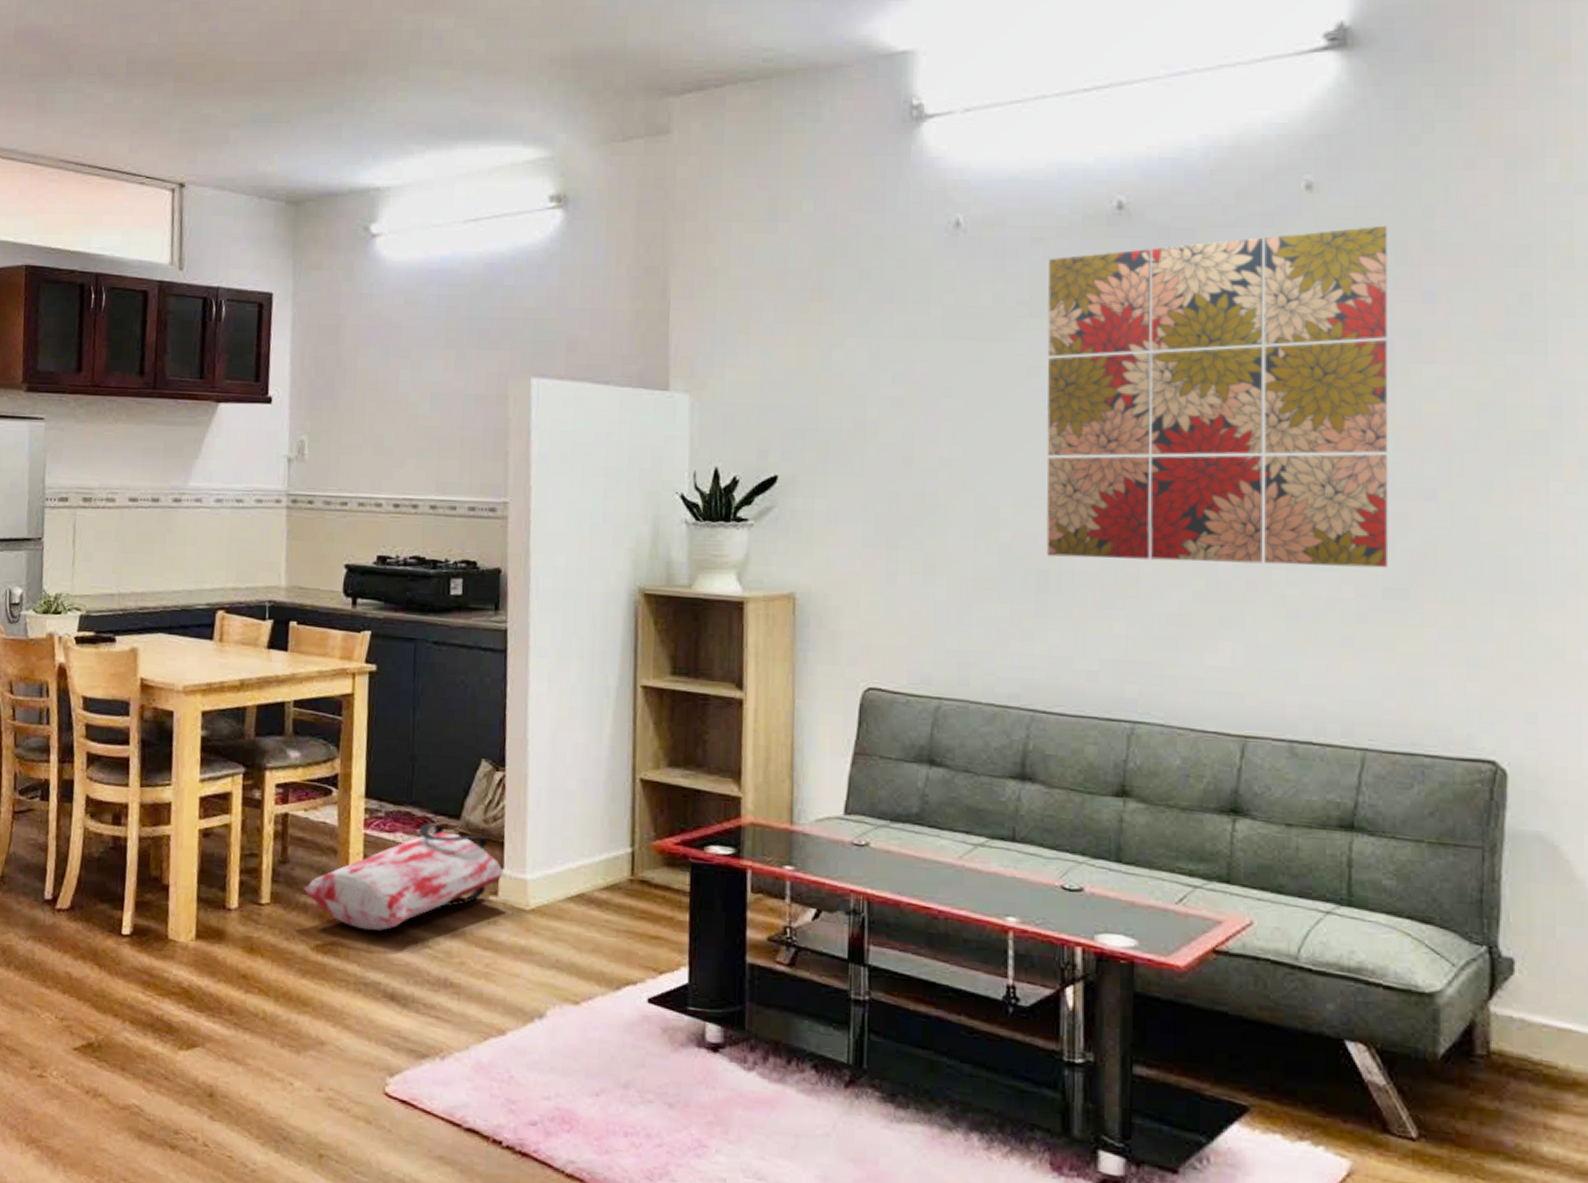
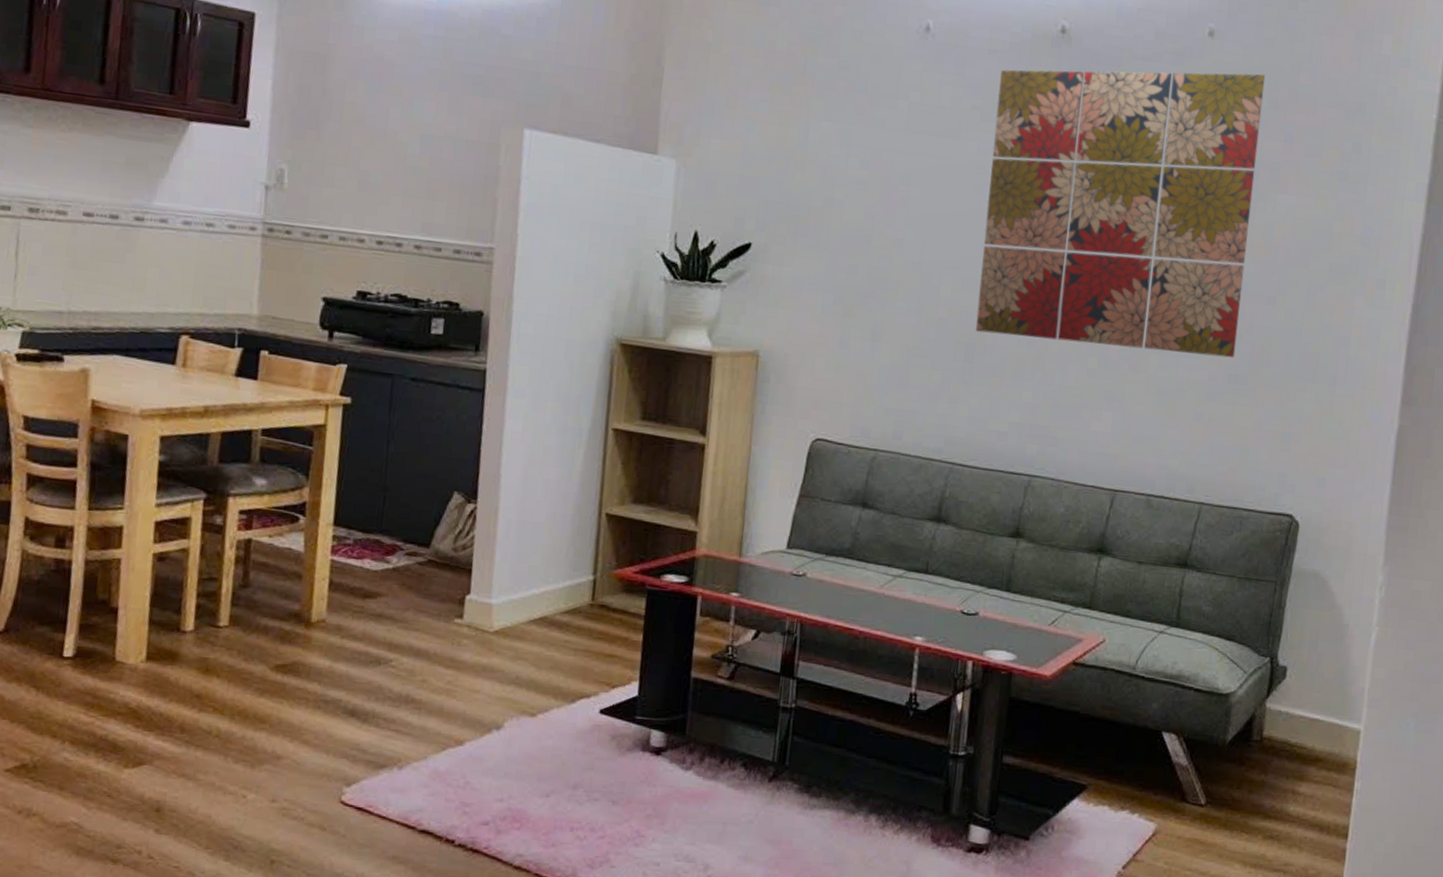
bag: present [304,823,505,931] -> none [265,550,471,652]

